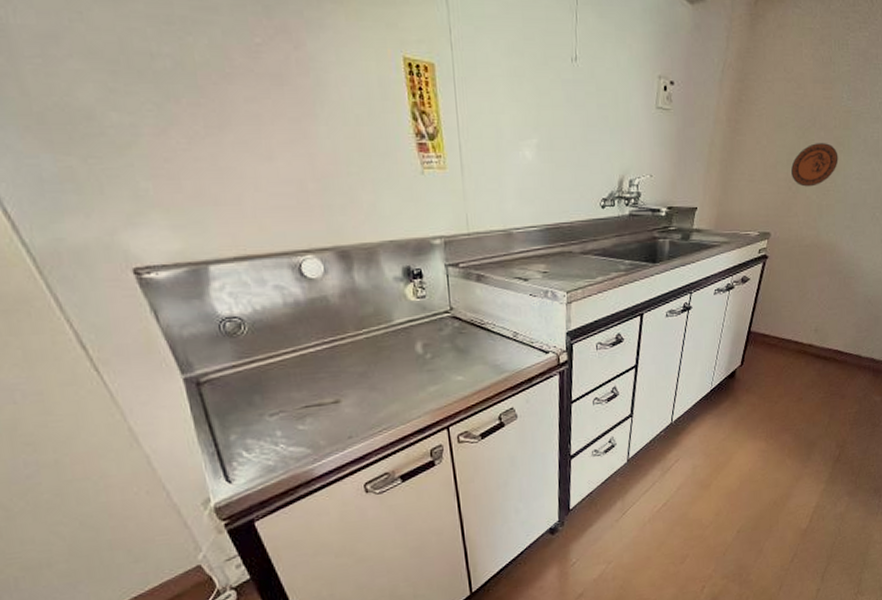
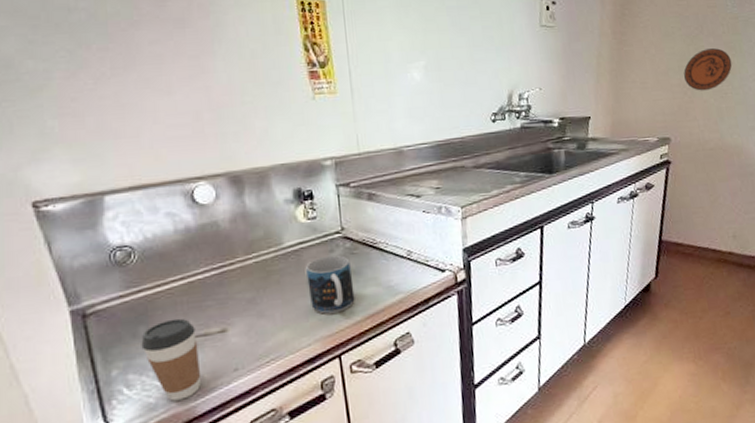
coffee cup: none [257,388,317,464] -> present [141,318,201,401]
mug: none [416,333,463,389] -> present [306,255,355,314]

